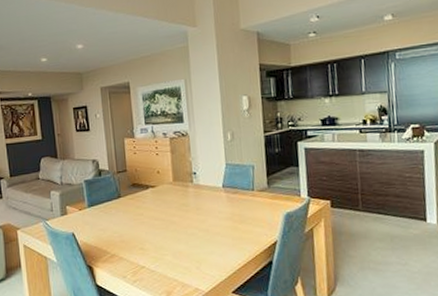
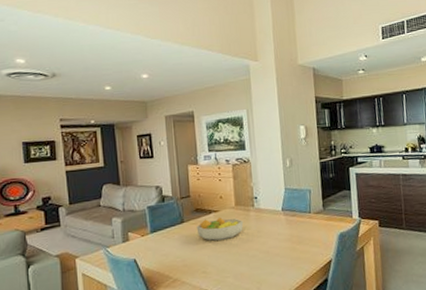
fruit bowl: none [133,192,182,217] -> present [196,216,244,241]

